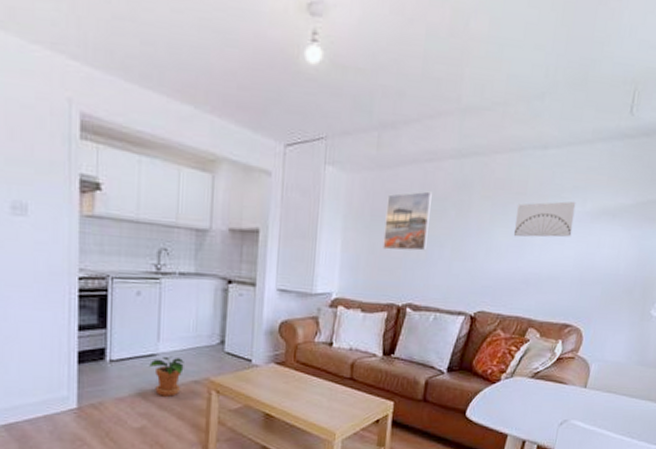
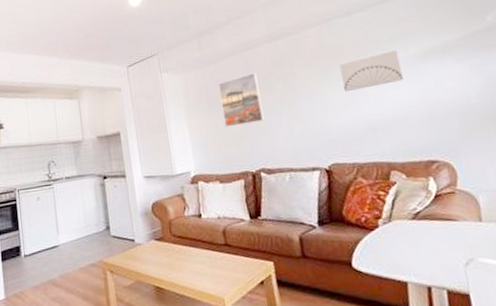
potted plant: present [149,356,184,397] -> none [54,245,81,281]

